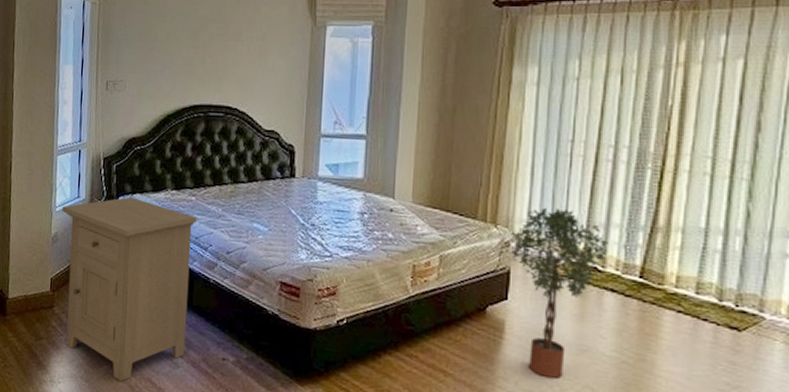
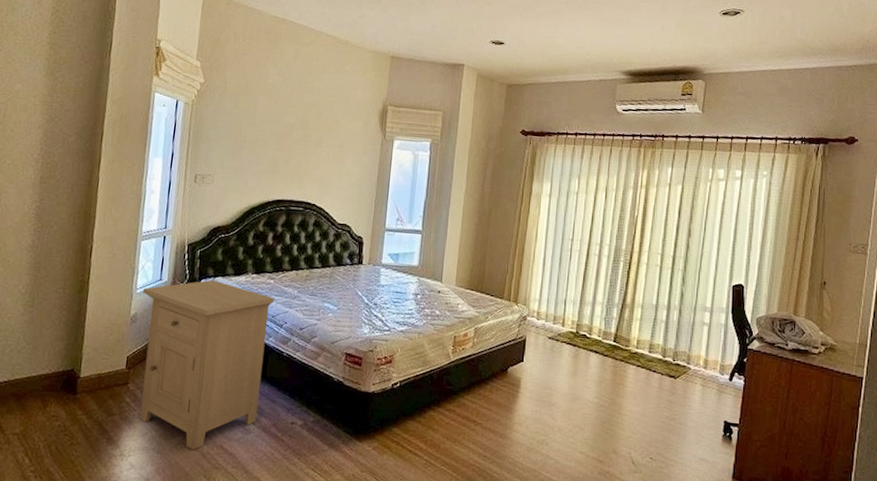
potted tree: present [510,207,609,379] -> none [527,289,594,422]

